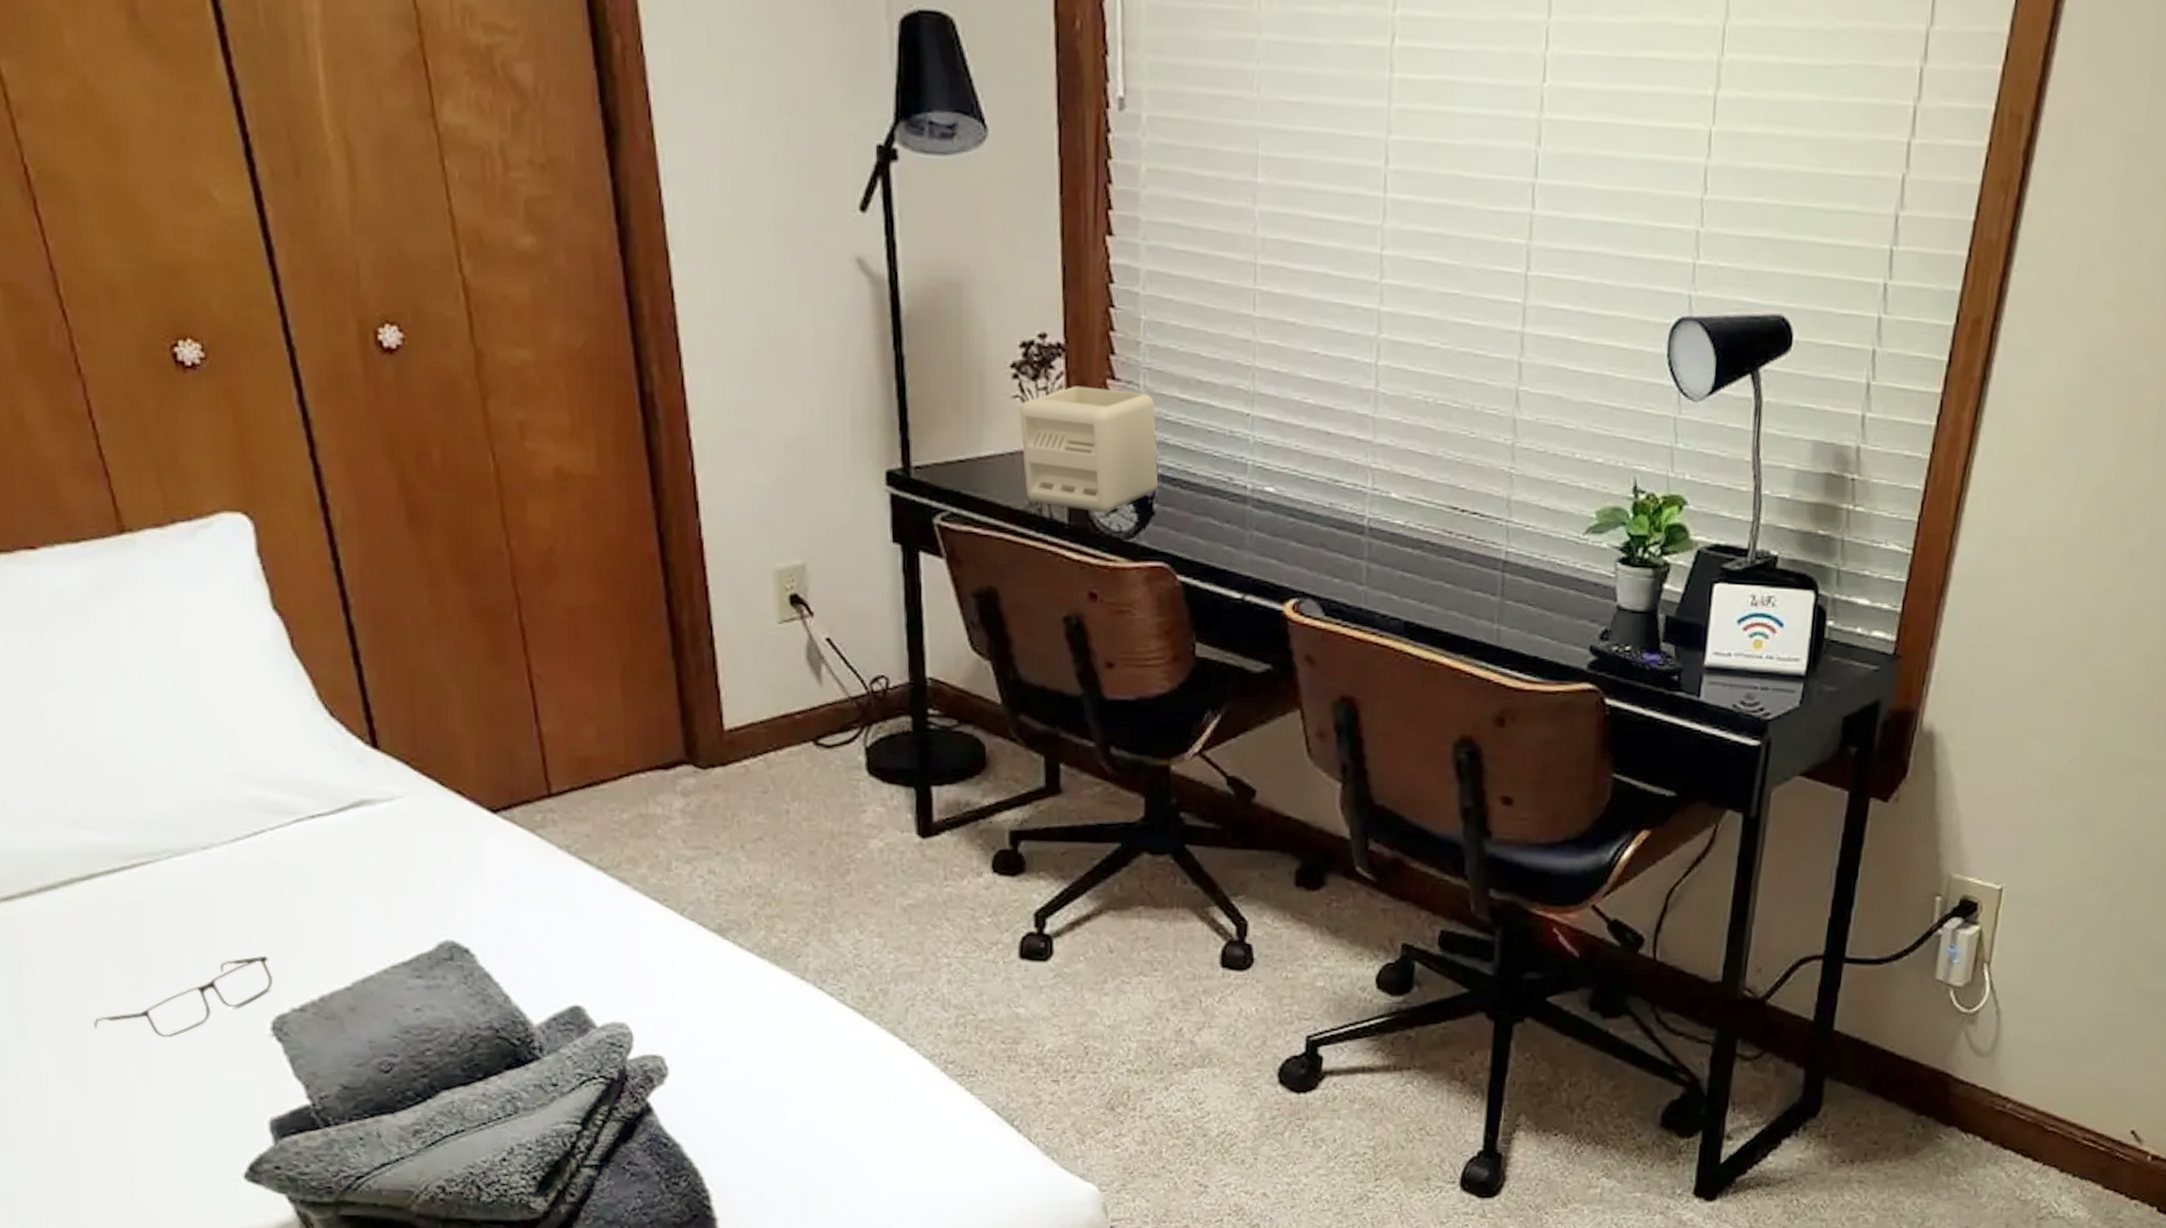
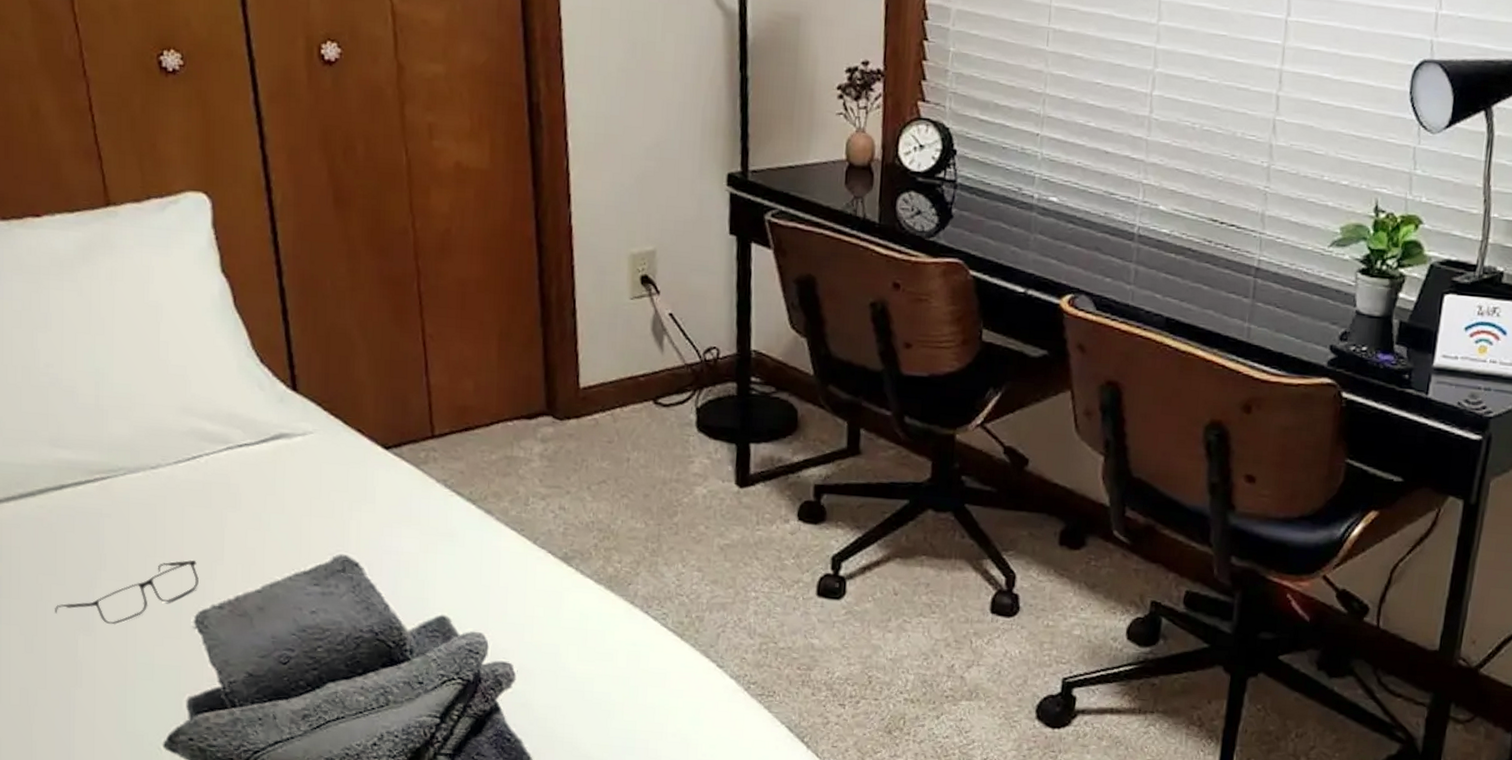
desk organizer: present [1020,386,1159,513] -> none [842,106,958,215]

